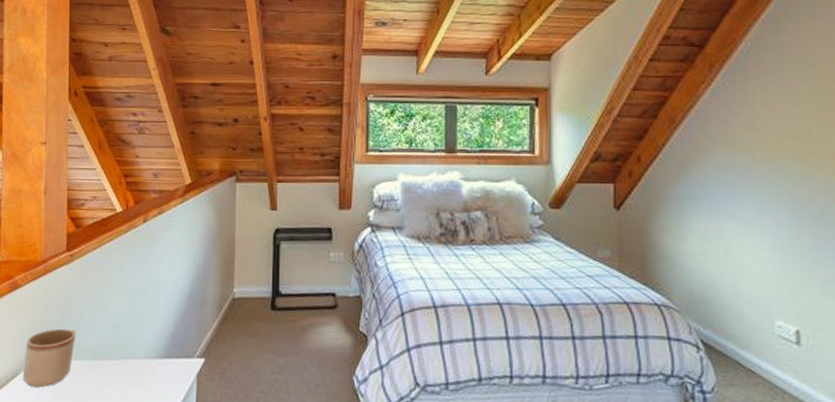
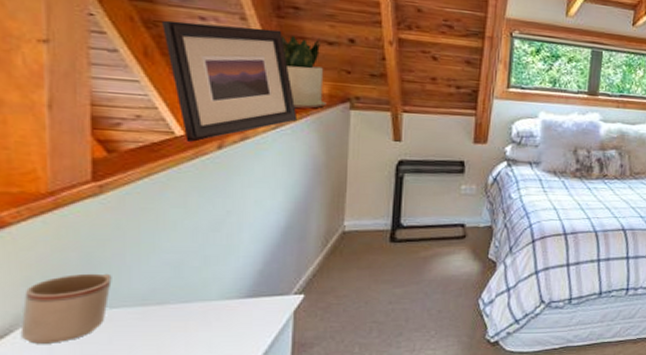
picture frame: none [110,117,198,217] -> present [163,20,298,142]
planter: none [185,120,218,185] -> present [280,35,327,109]

